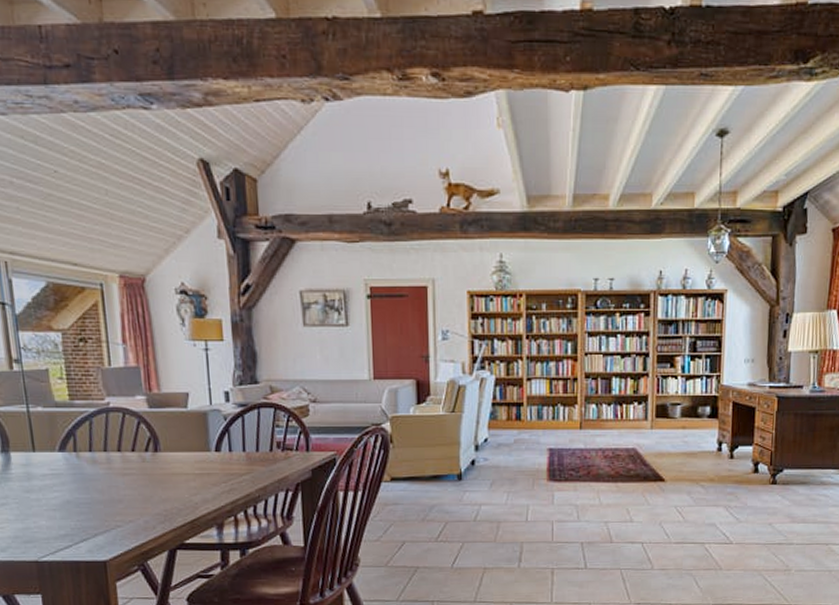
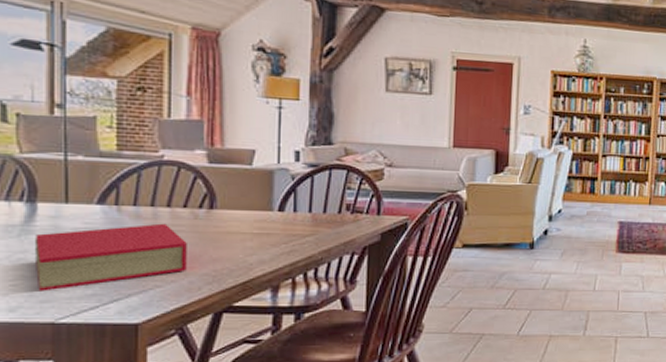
book: none [12,467,141,533] -> present [34,223,187,291]

